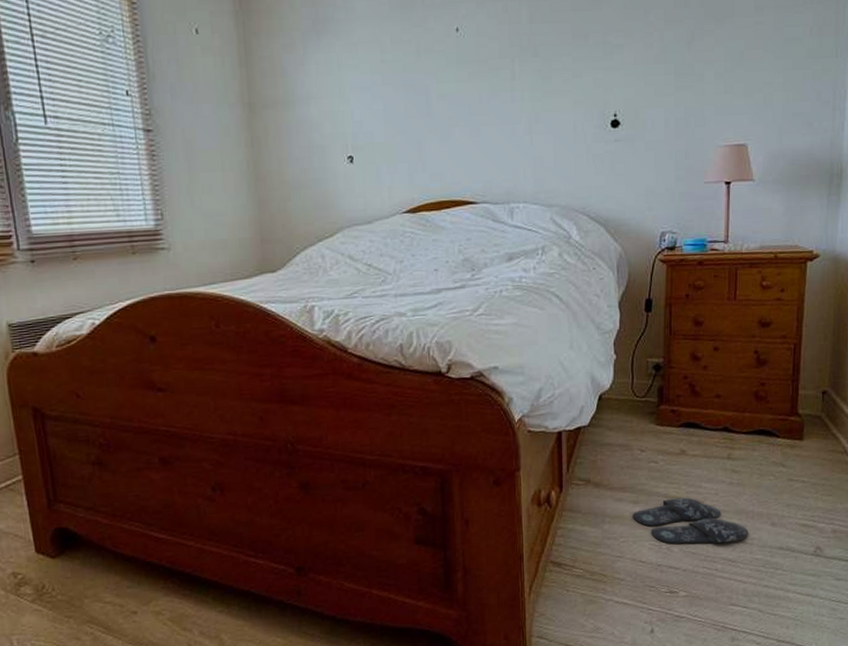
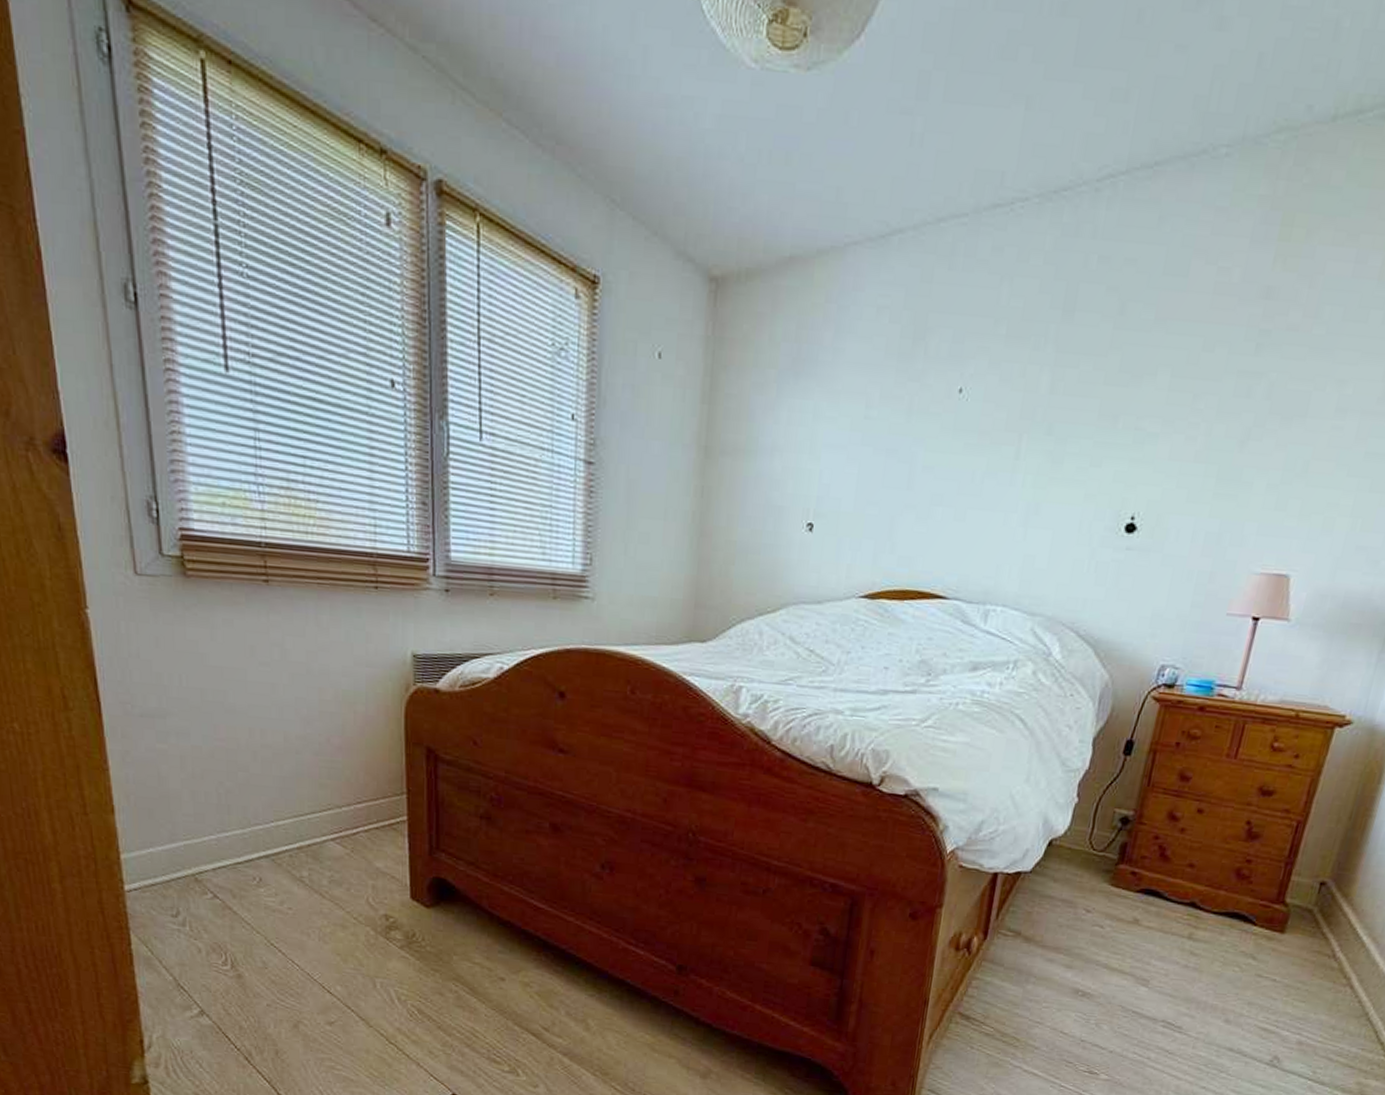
slippers: present [633,497,748,545] -> none [1062,970,1195,1034]

